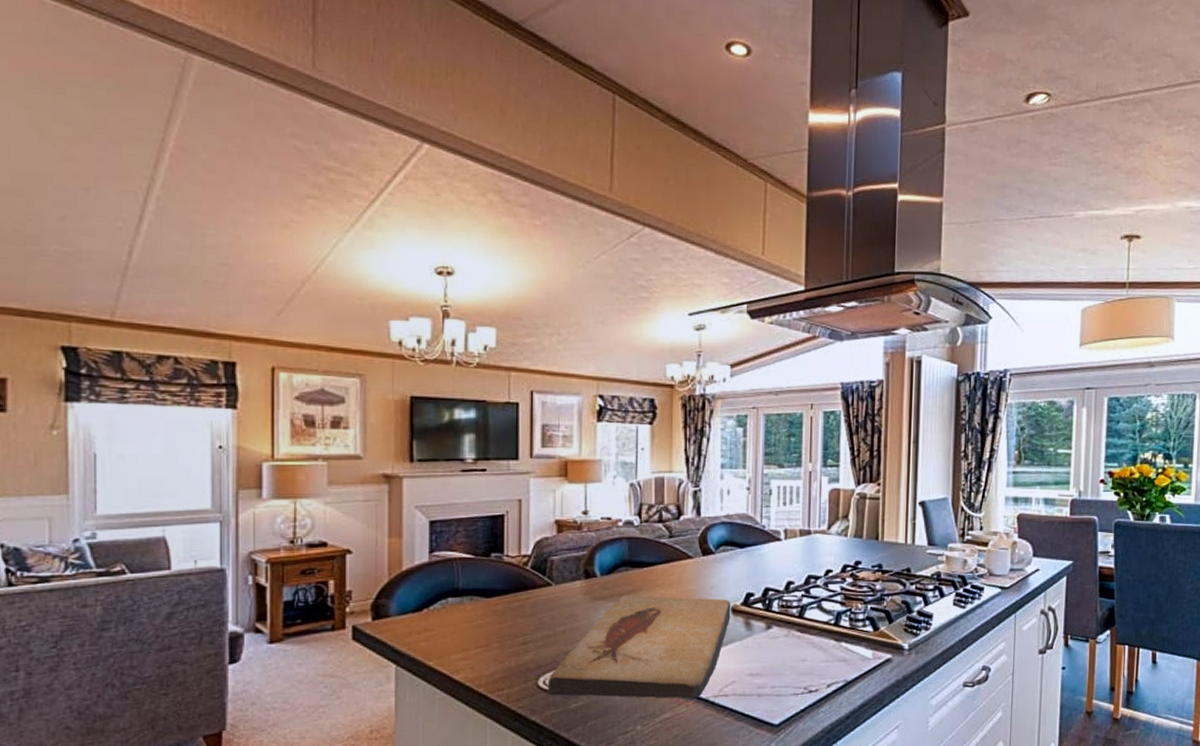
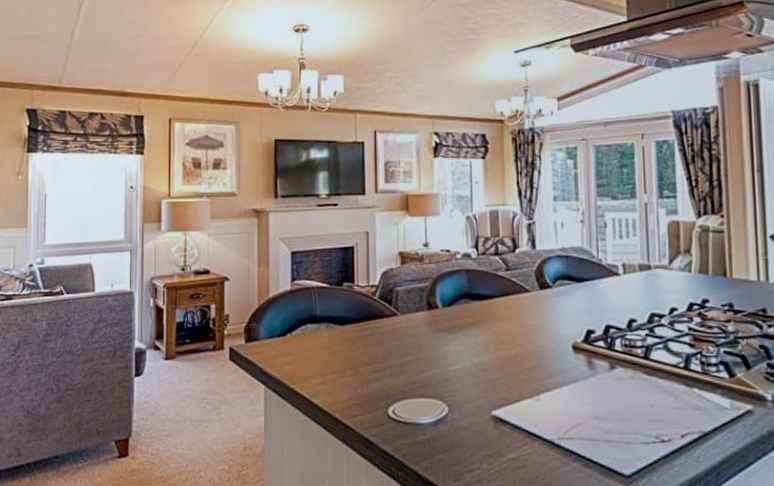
fish fossil: present [547,595,731,699] -> none [396,328,572,440]

